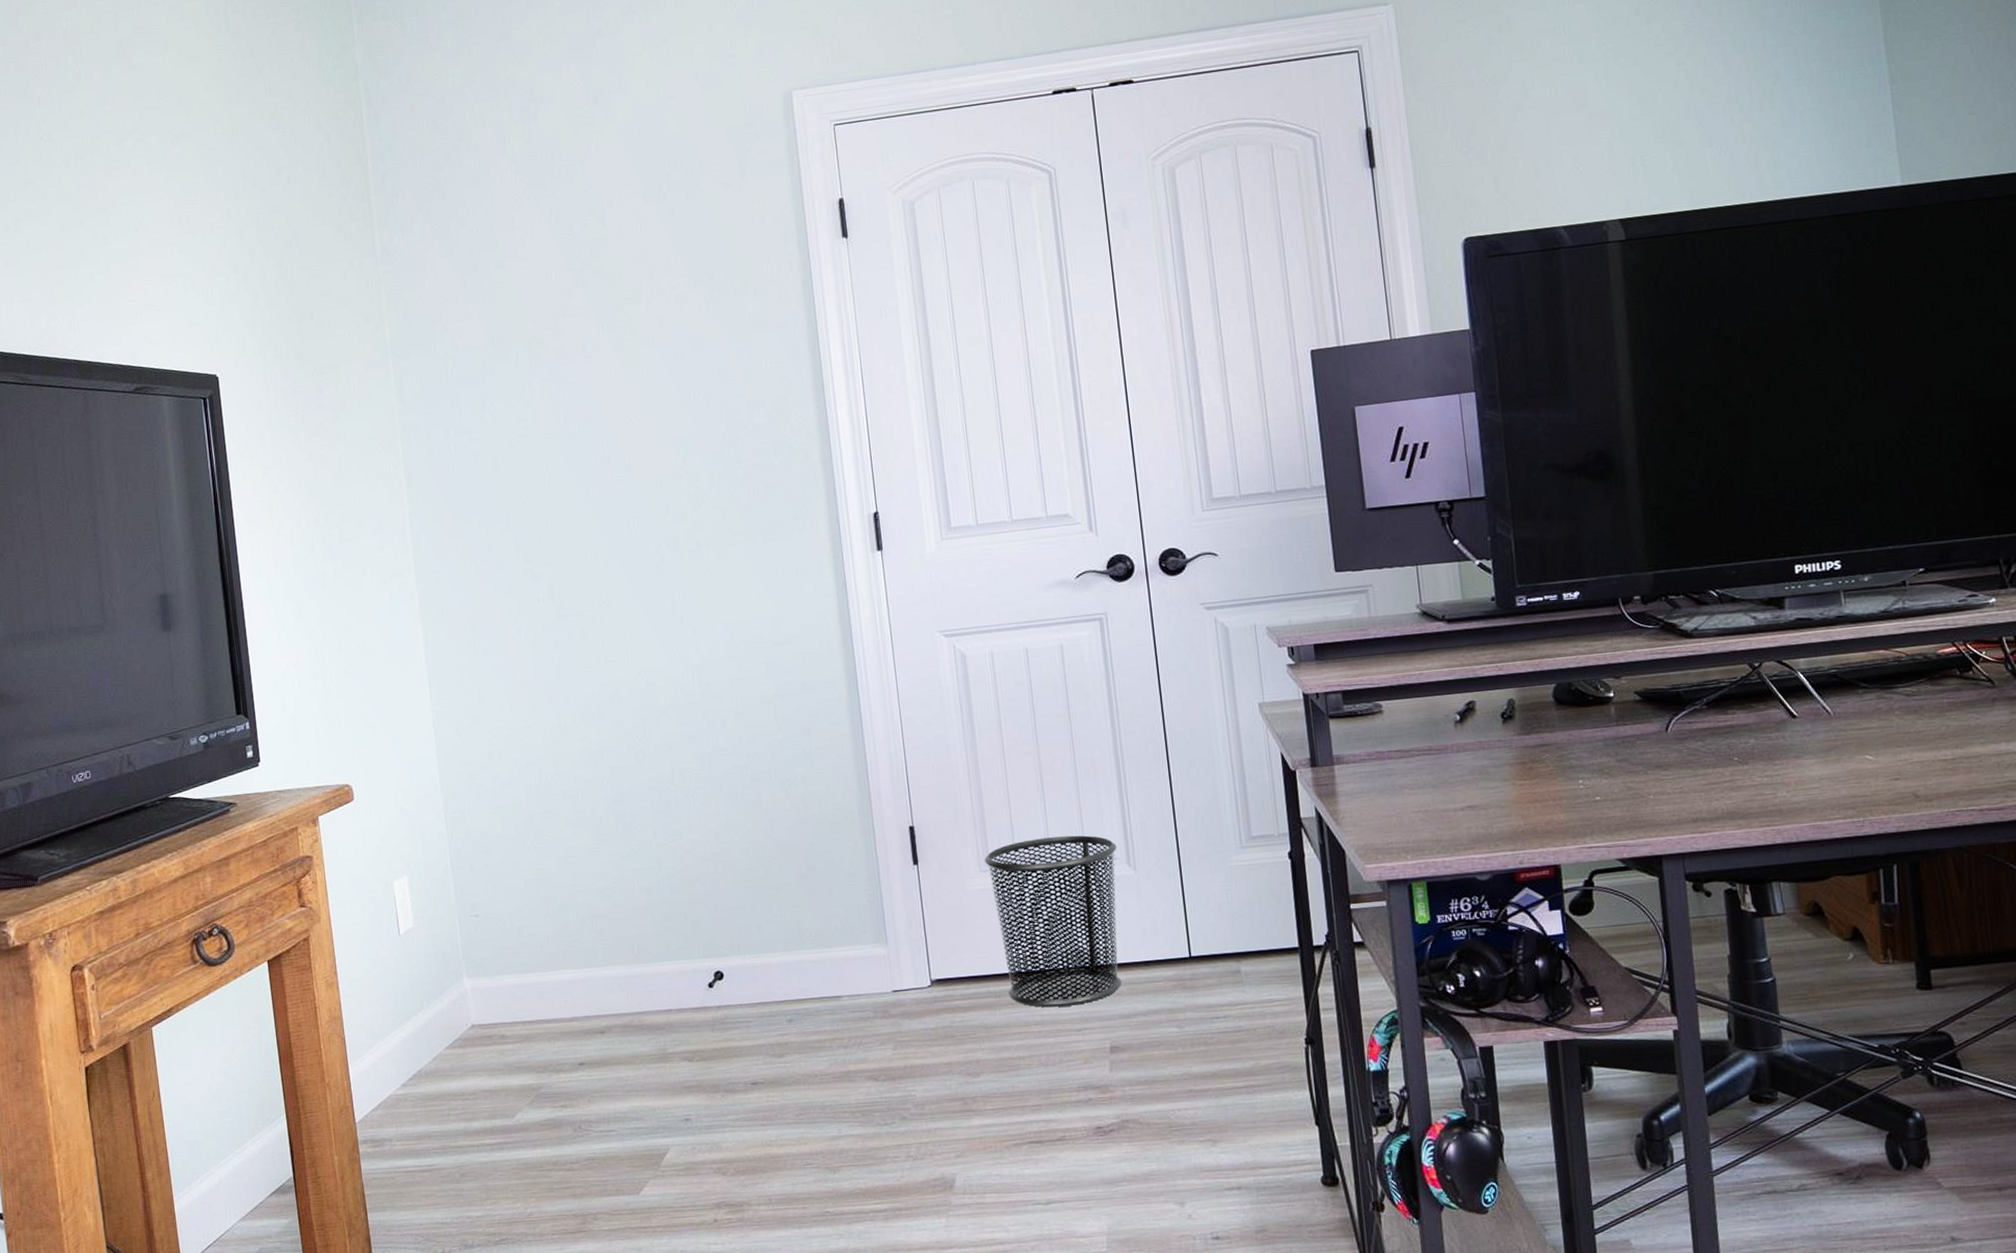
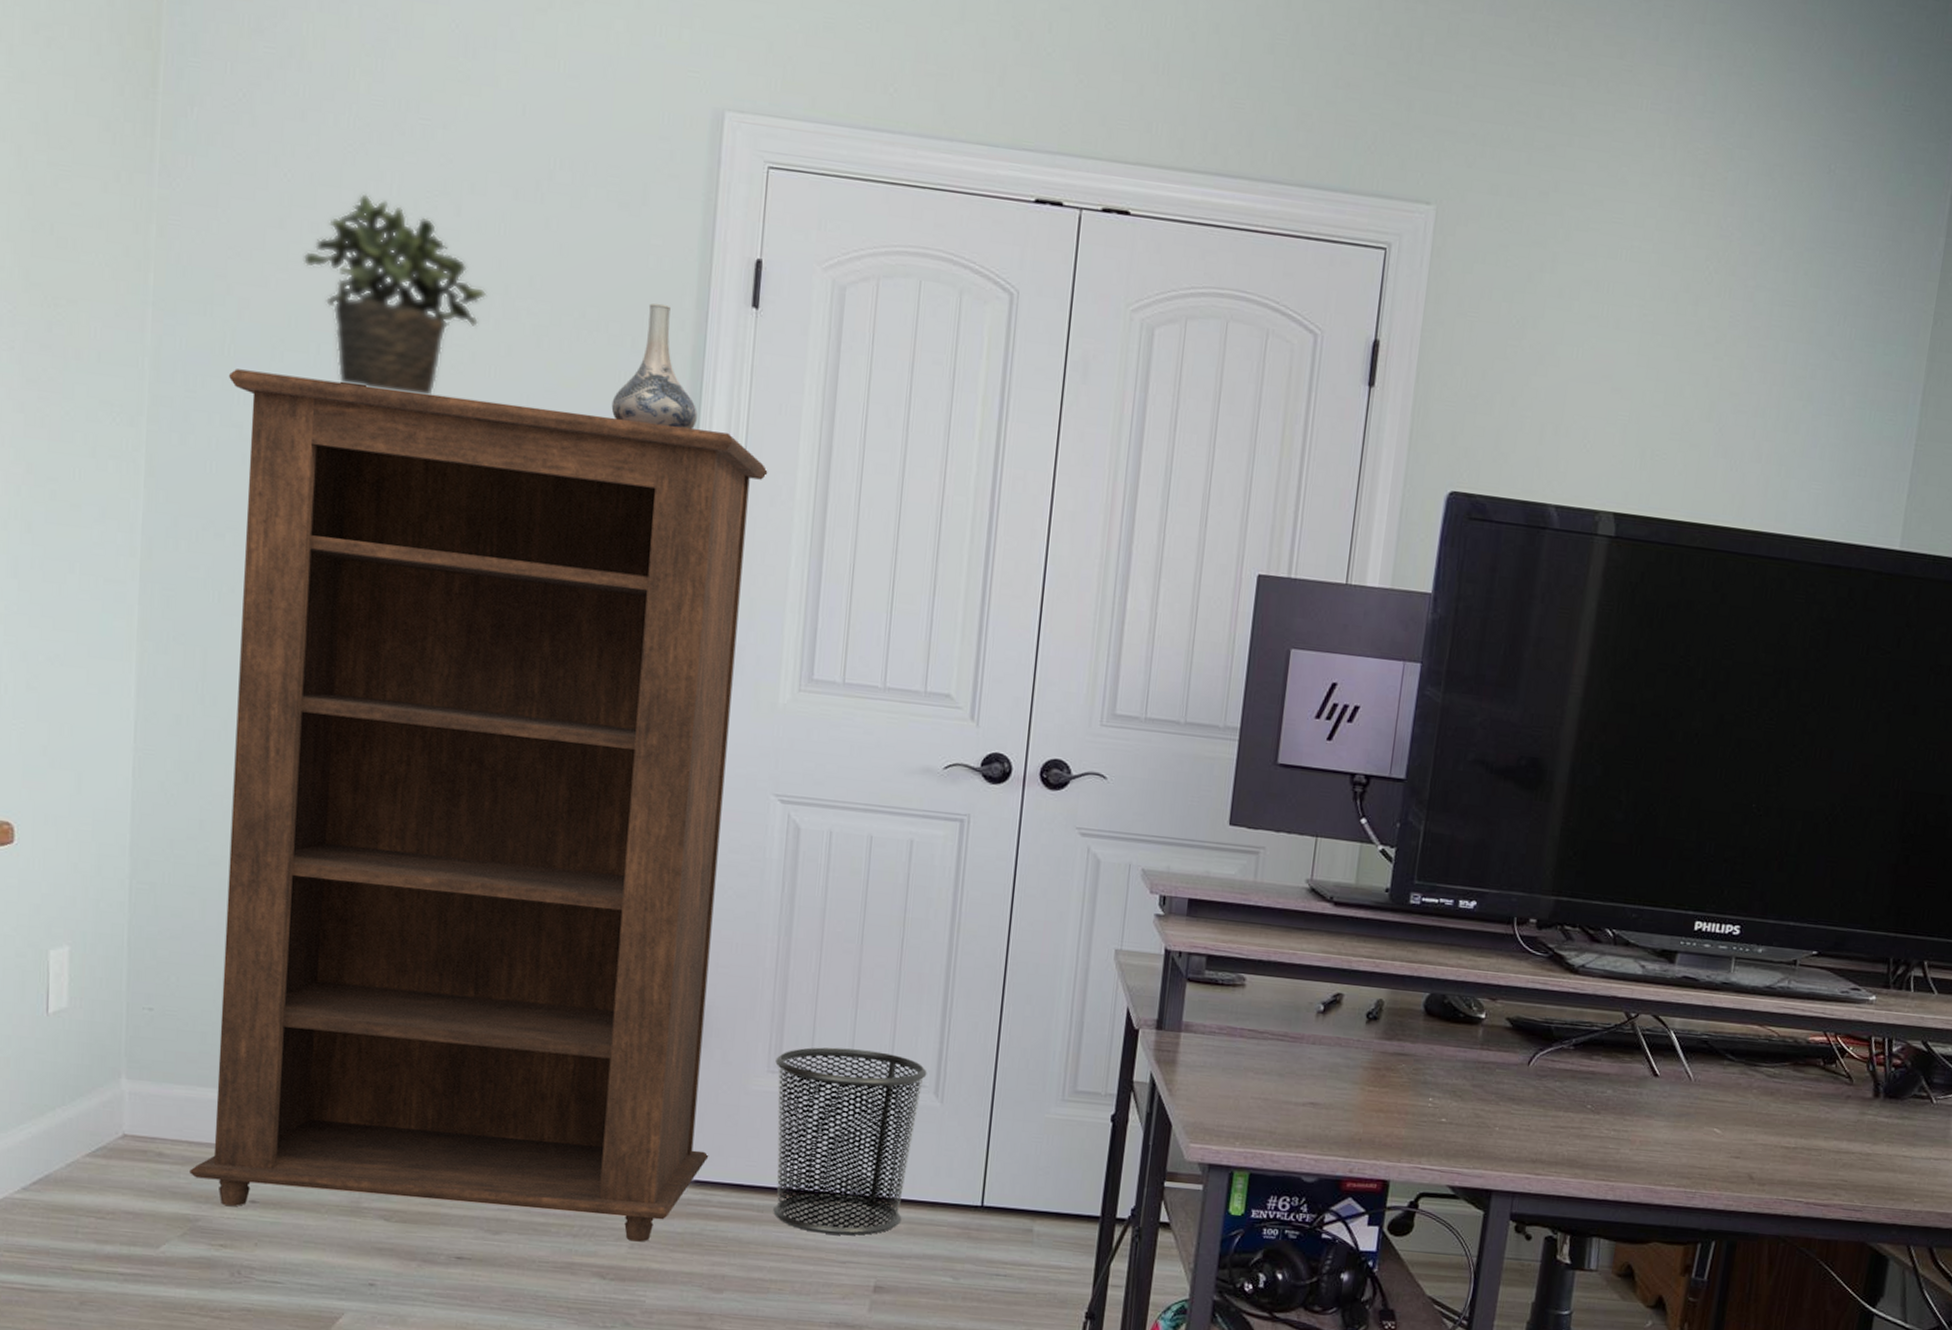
bookshelf: none [455,343,945,1071] -> present [189,369,768,1242]
potted plant: none [494,229,637,379] -> present [302,194,487,395]
decorative vase: none [747,253,817,354] -> present [611,303,697,430]

